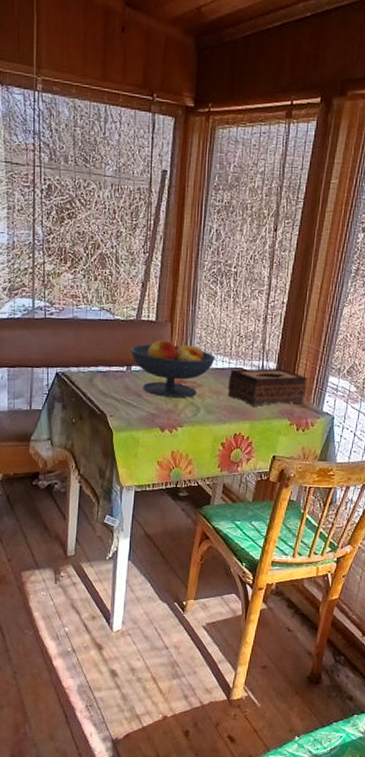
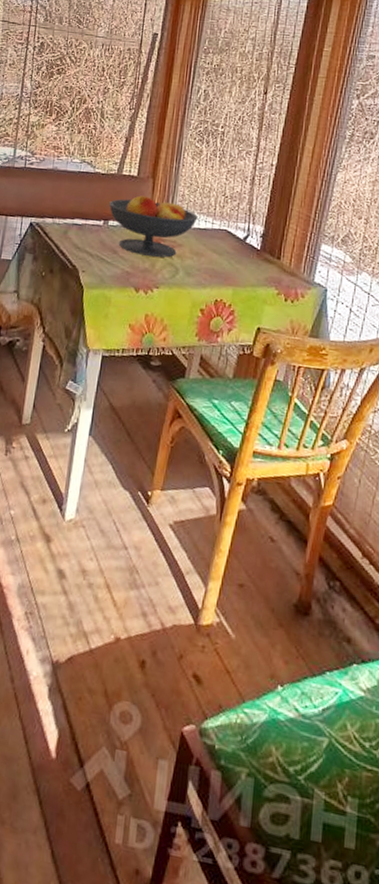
tissue box: present [227,368,307,407] -> none [209,230,297,272]

